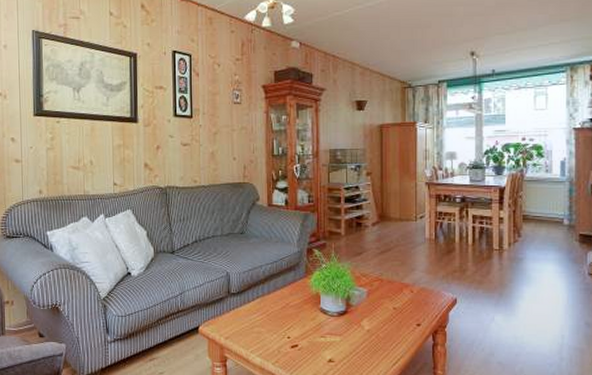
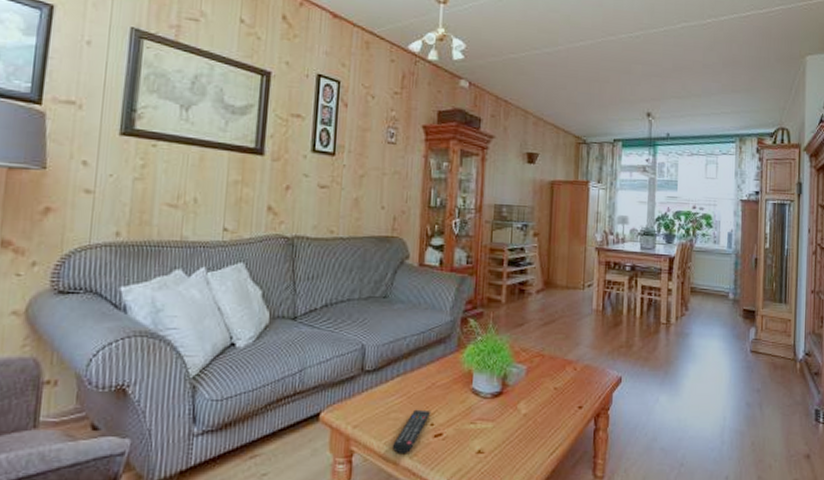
remote control: none [257,325,287,361] -> present [391,409,431,455]

